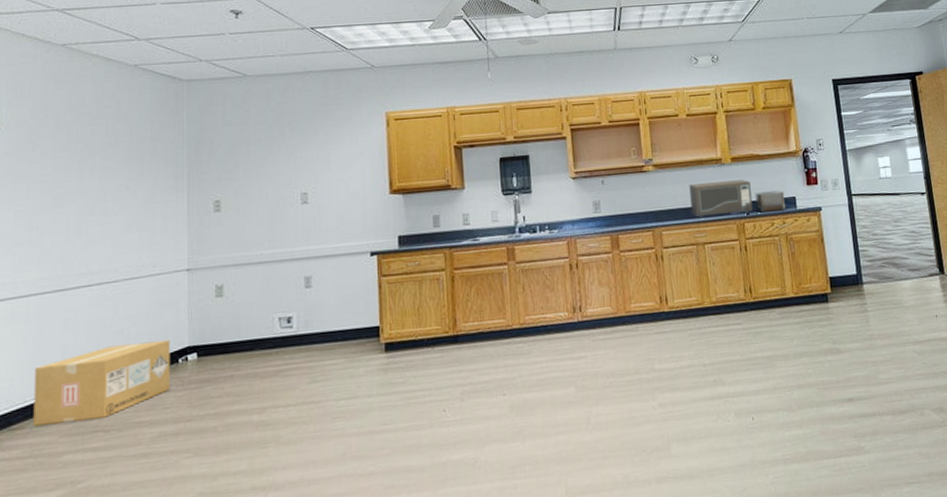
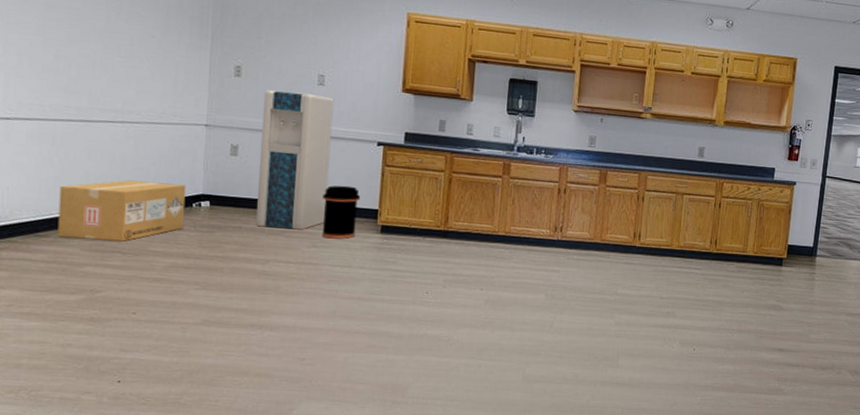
water cooler: none [246,214,323,372] -> present [256,89,334,230]
trash can: none [318,305,359,370] -> present [323,185,361,239]
microwave: present [689,180,753,219] -> none [678,138,737,175]
toaster: present [755,190,786,214] -> none [736,157,766,179]

